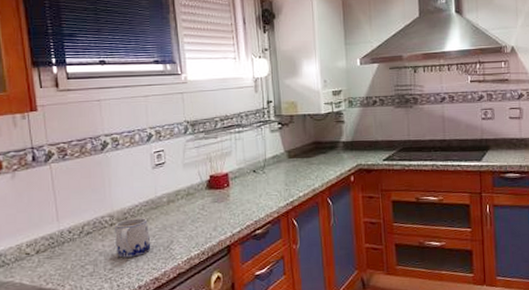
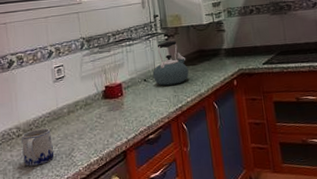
kettle: none [263,130,303,178] -> present [152,41,189,86]

